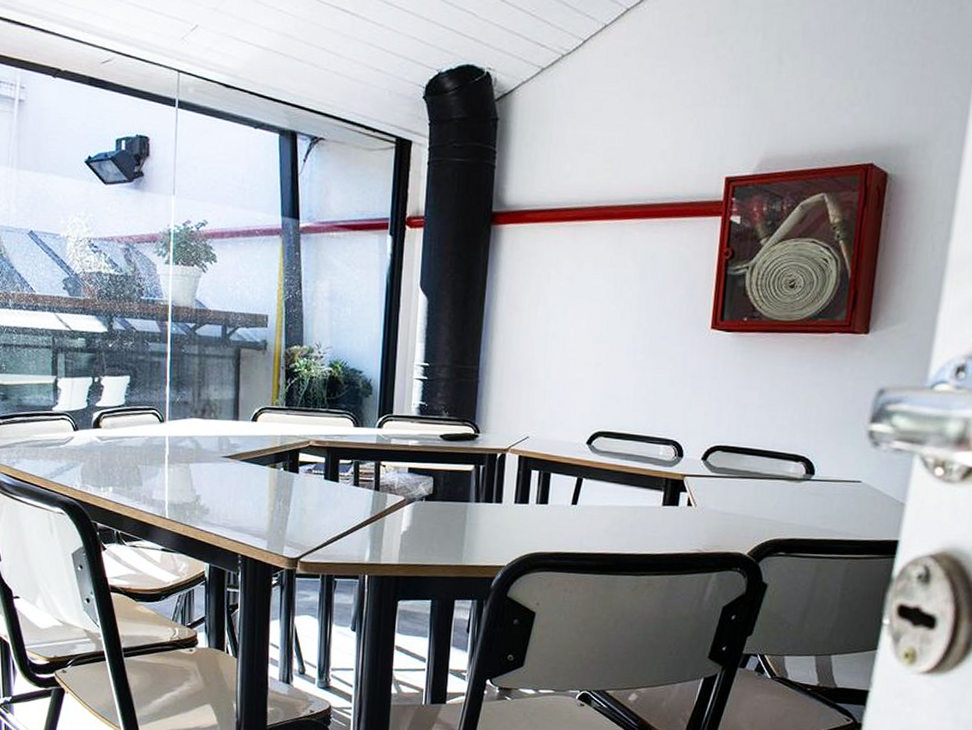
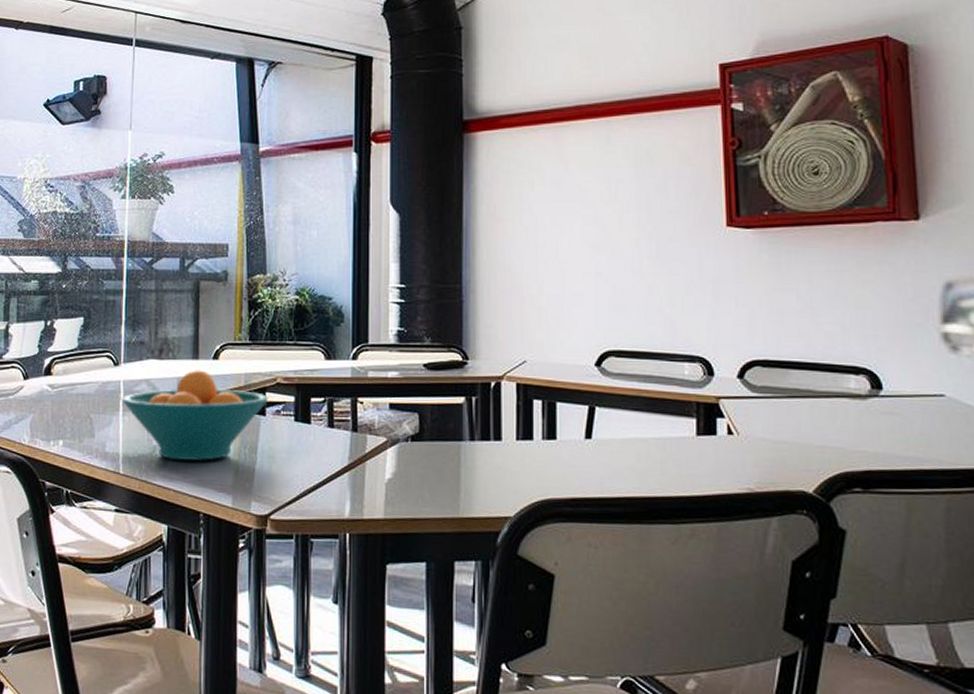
fruit bowl: none [167,430,301,510] -> present [121,370,268,461]

